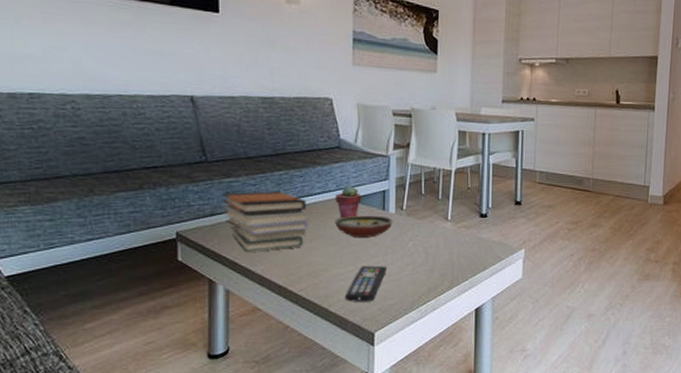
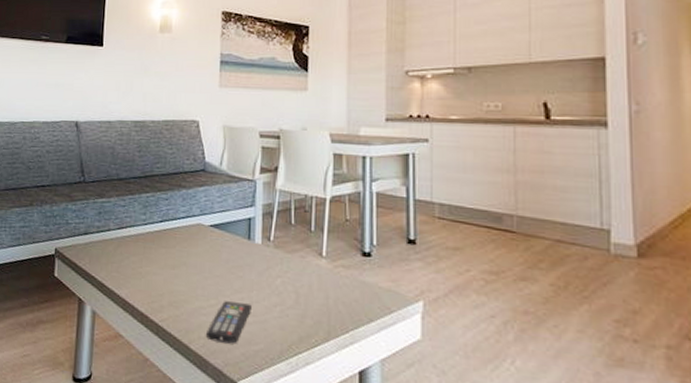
book stack: present [222,191,309,252] -> none [95,212,172,274]
decorative bowl: present [335,215,394,238] -> none [198,243,260,270]
potted succulent: present [336,186,362,219] -> none [199,211,226,246]

